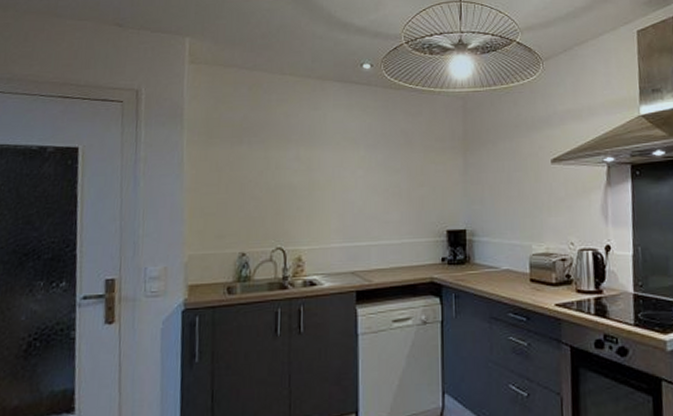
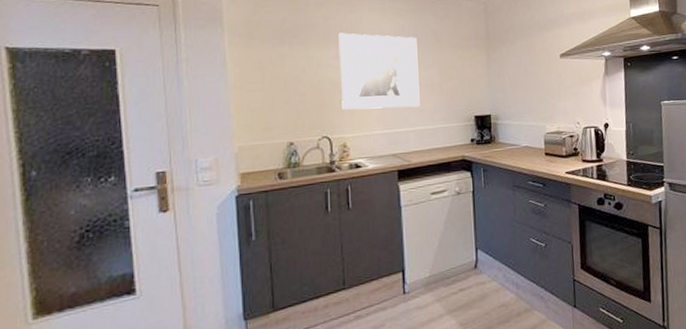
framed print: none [299,131,385,219] -> present [338,33,420,110]

